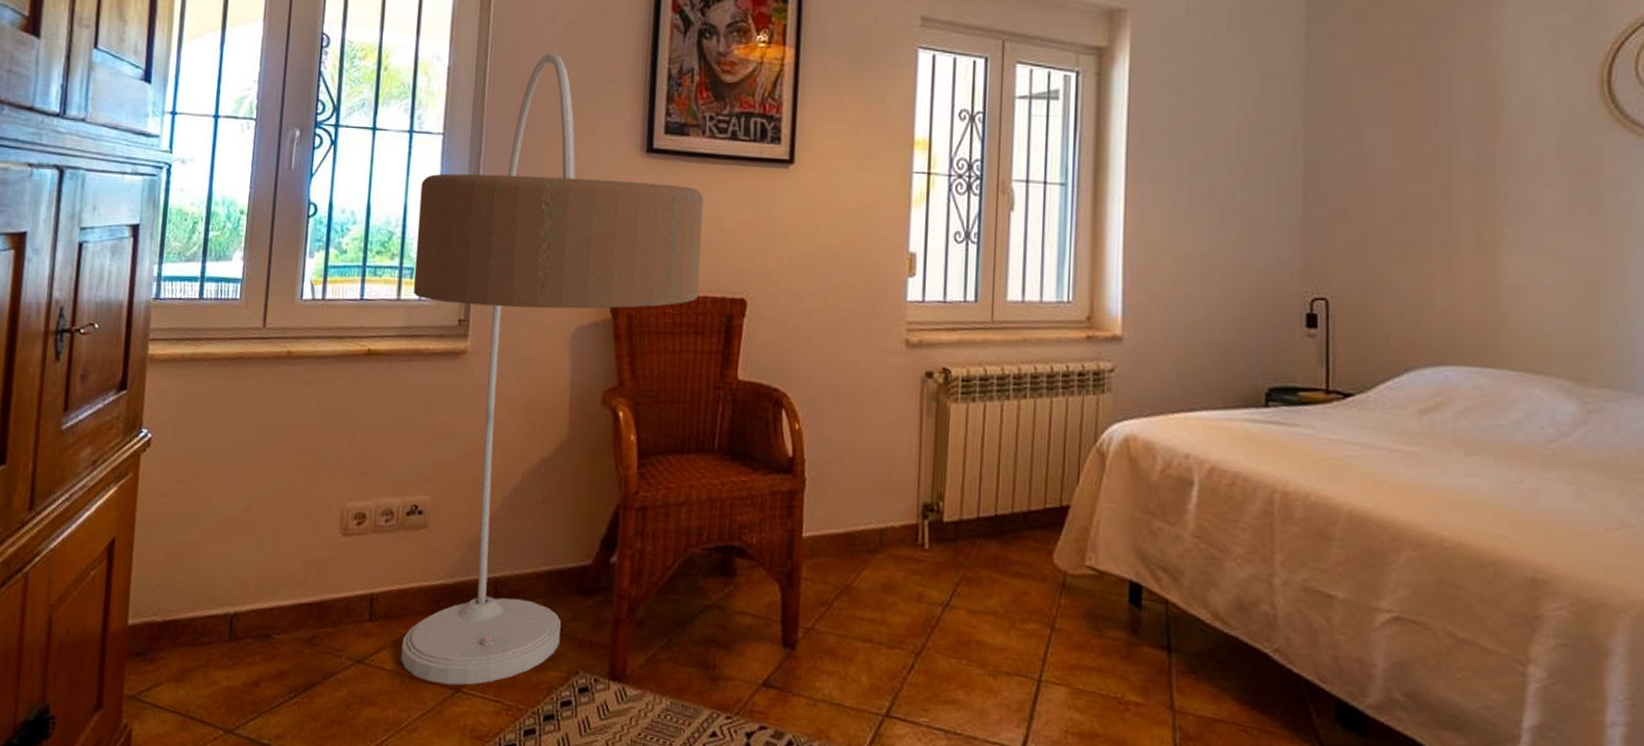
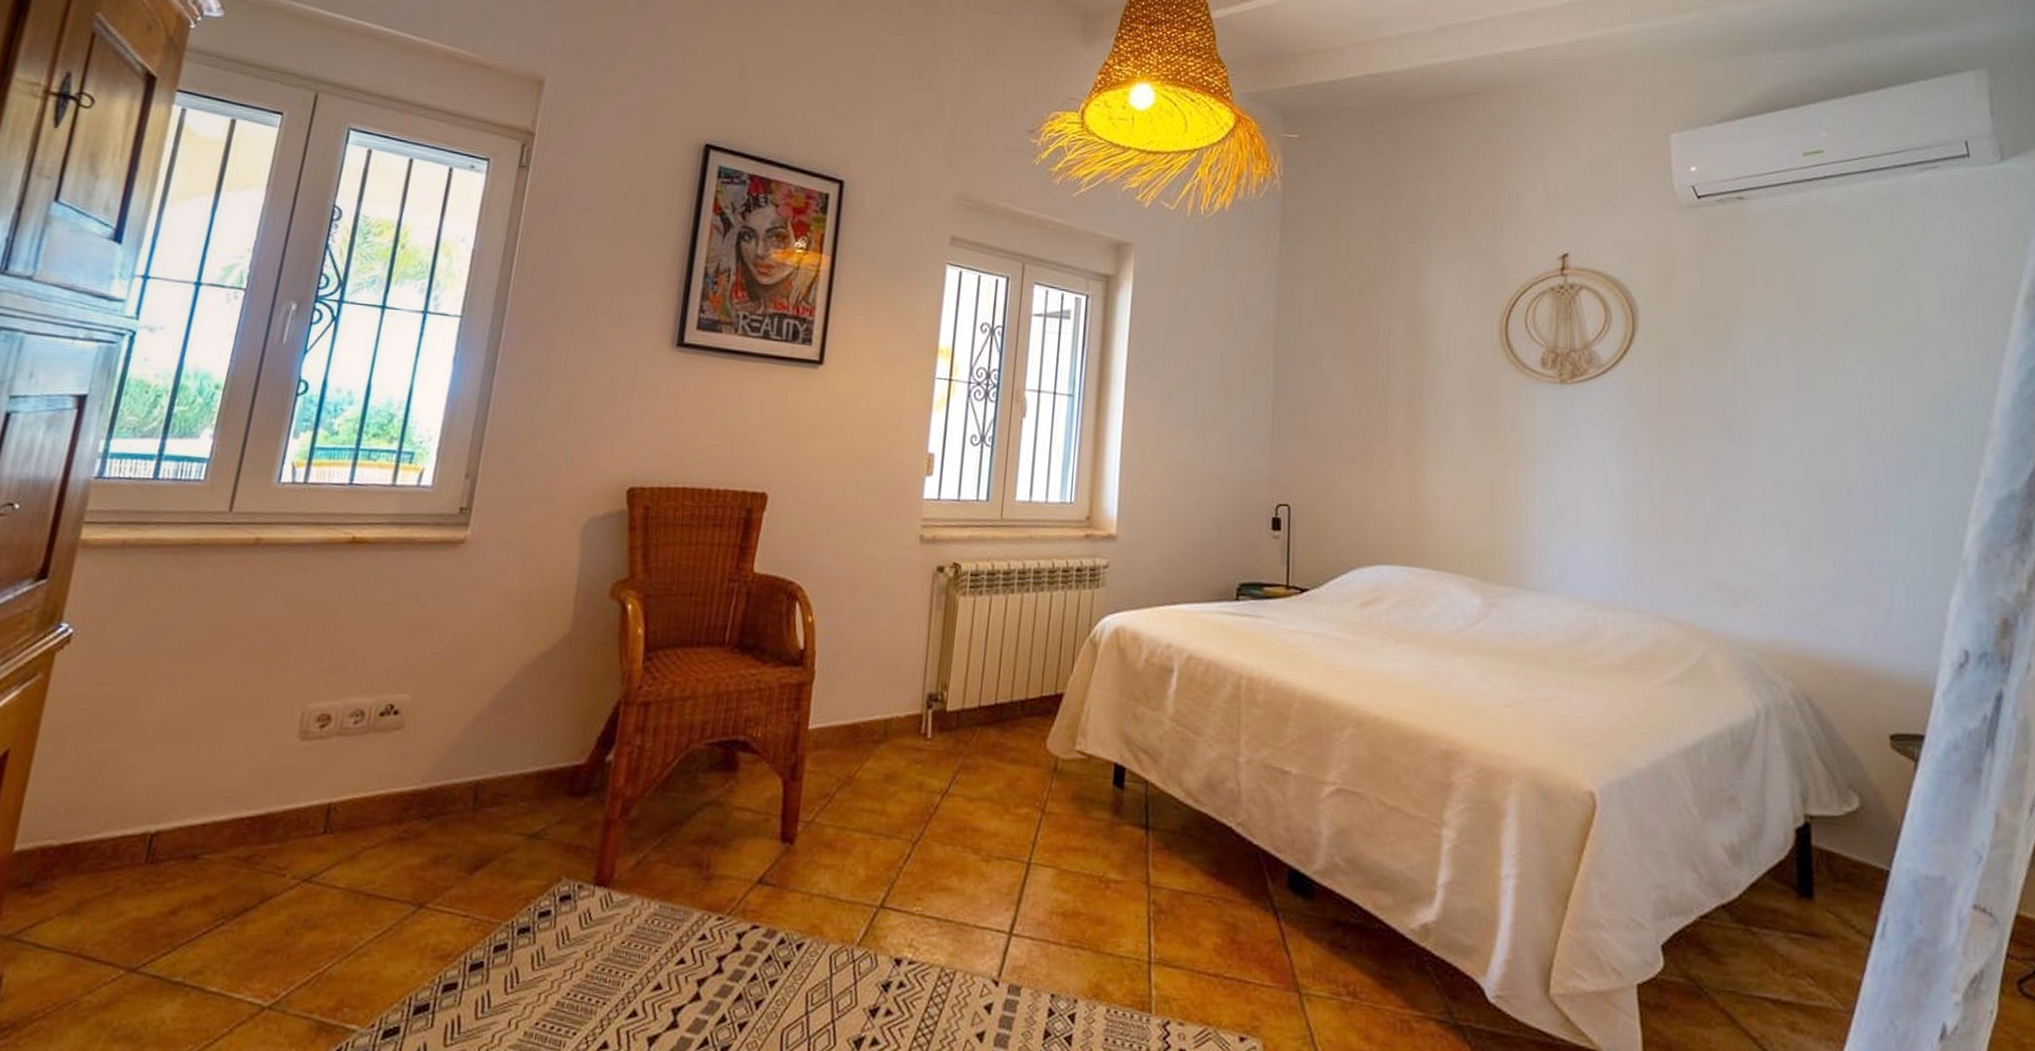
floor lamp: present [400,53,704,685] -> none [356,243,732,901]

